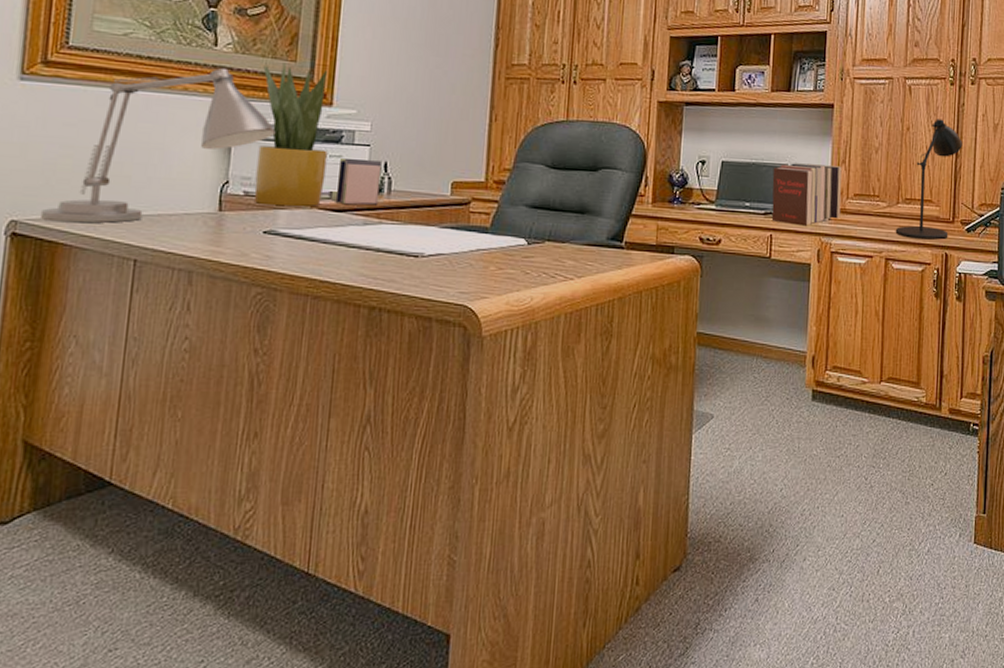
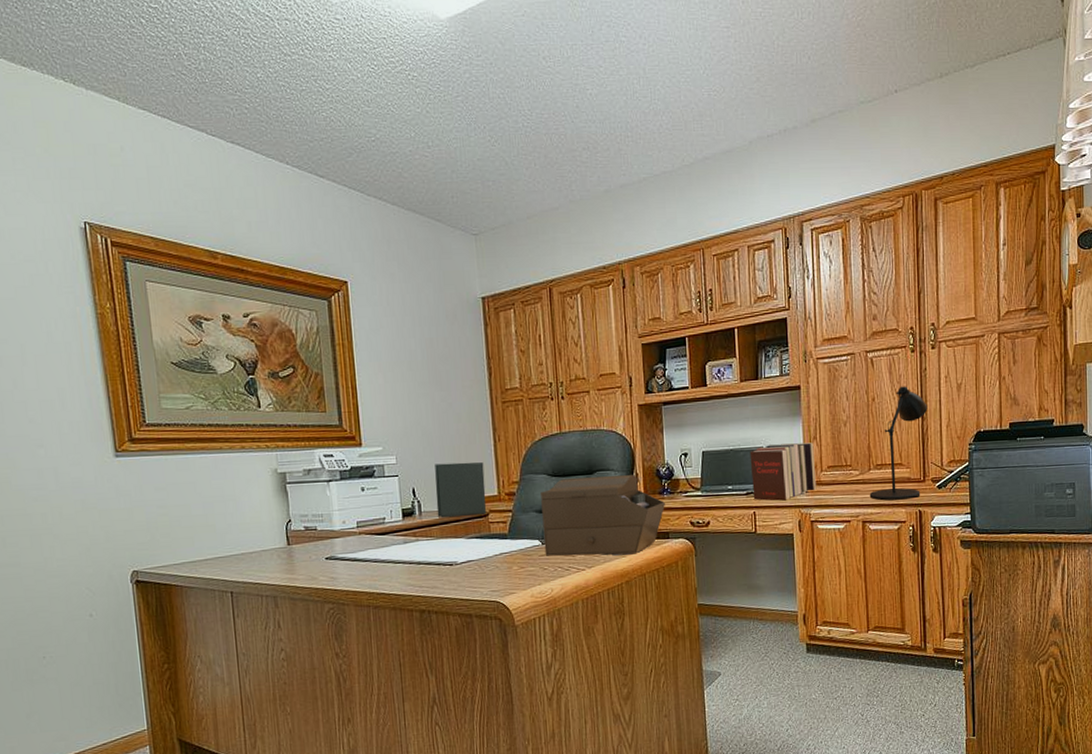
desk lamp: present [39,68,276,224] -> none [153,426,321,569]
planter: present [254,63,328,208] -> none [300,414,367,537]
books: present [328,155,382,207] -> none [371,487,413,529]
binder: none [409,137,474,202] -> present [435,462,486,518]
sewing box: none [529,172,675,268] -> present [541,475,666,557]

